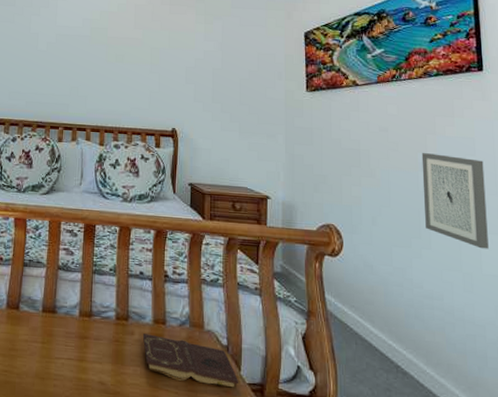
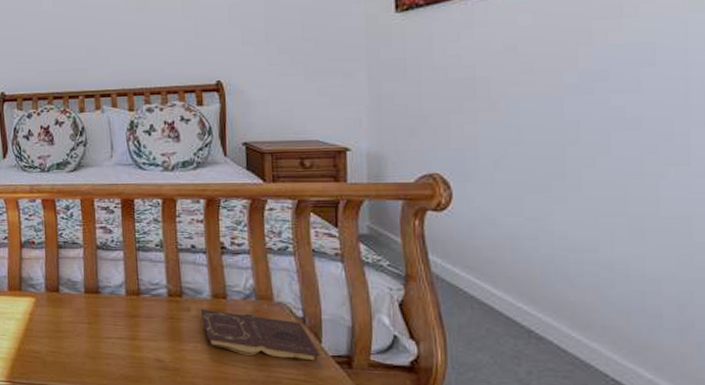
wall art: present [421,153,489,249] -> none [569,70,671,186]

